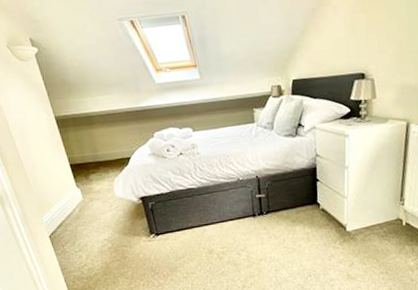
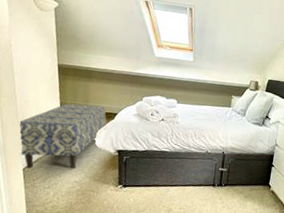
bench: none [31,153,123,235] -> present [18,103,107,169]

